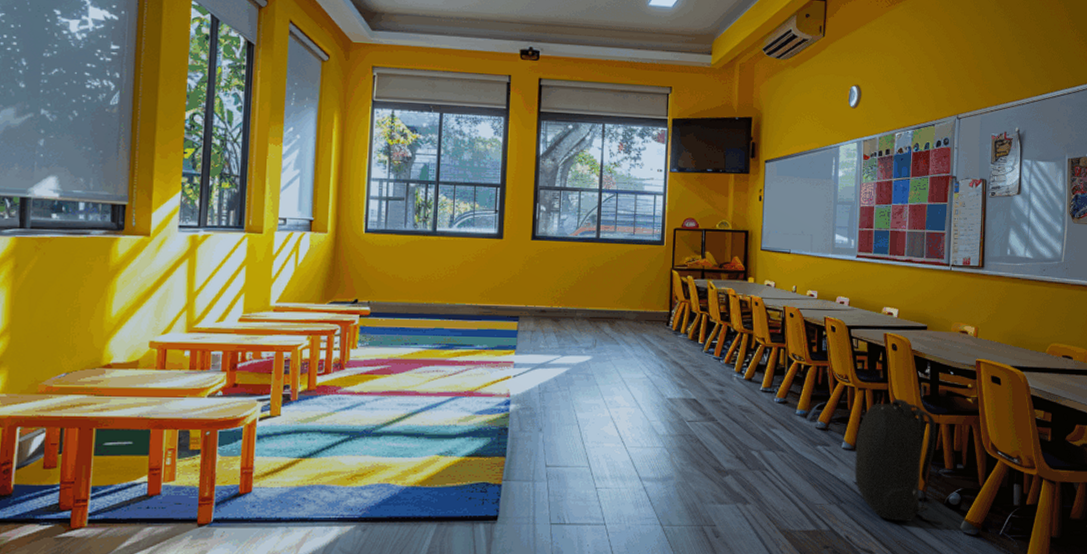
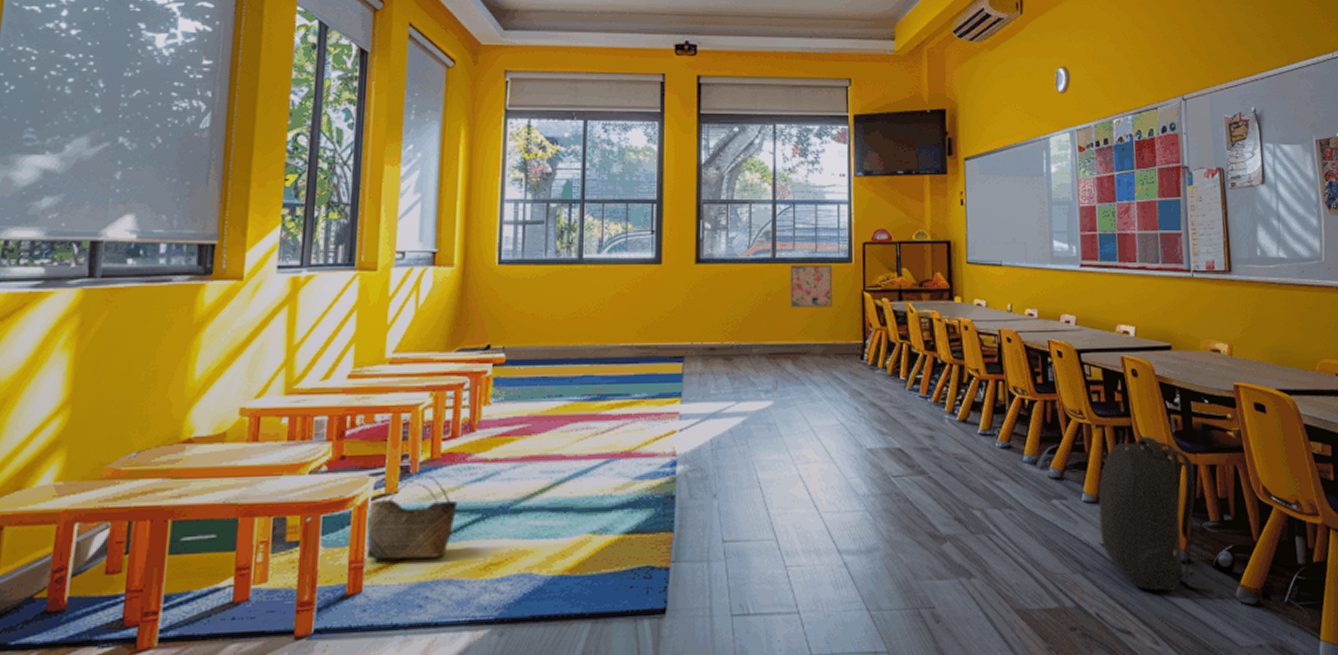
basket: none [255,402,330,468] -> present [366,474,458,560]
wall art: none [610,245,647,282] -> present [790,265,833,308]

